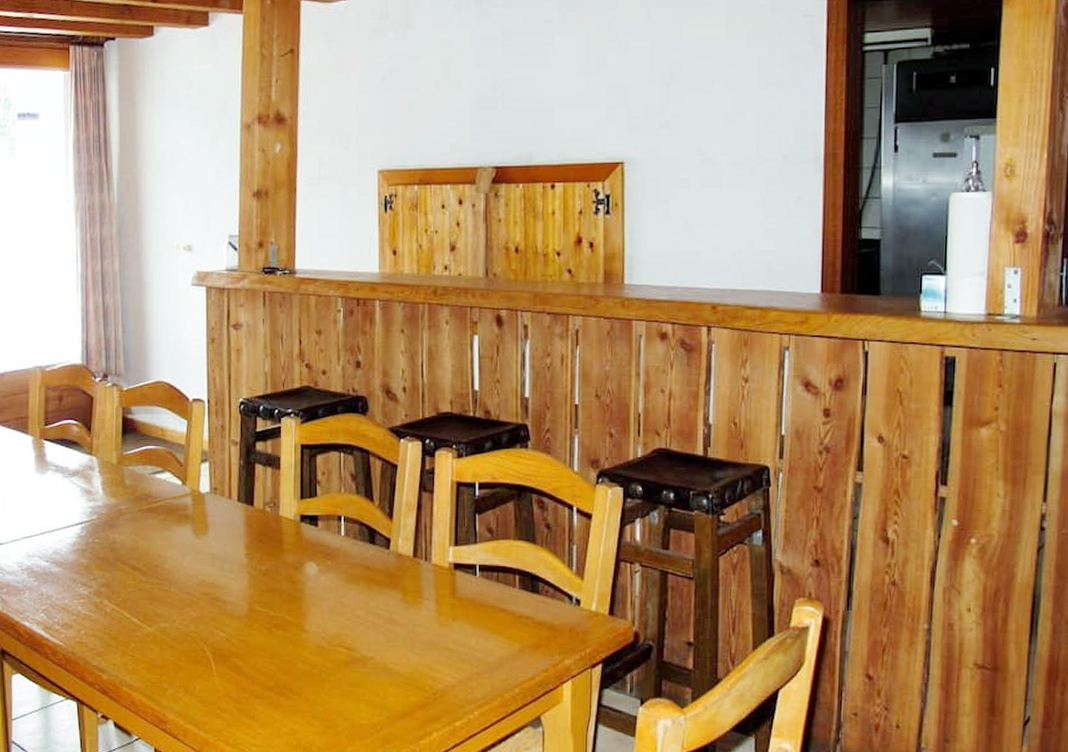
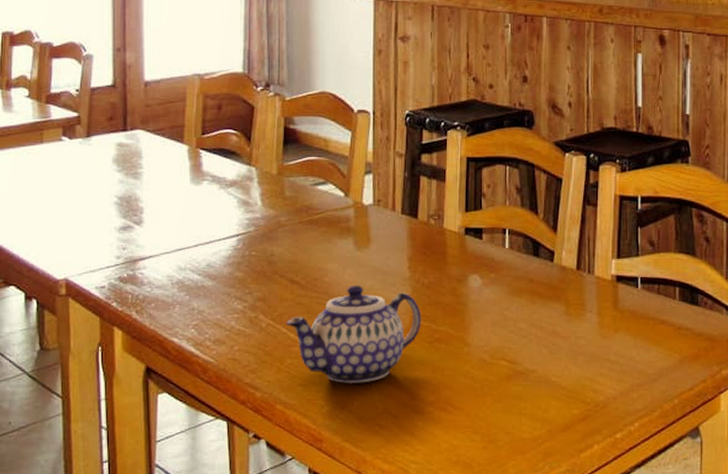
teapot: none [128,571,260,667] -> present [285,285,422,383]

